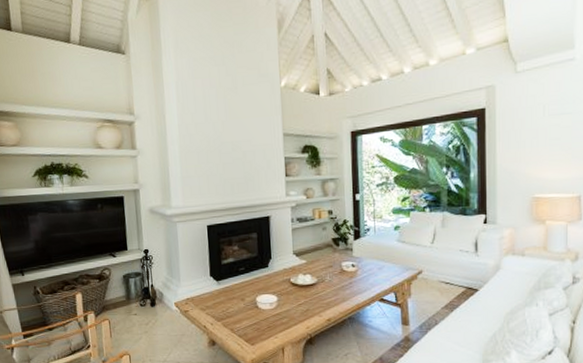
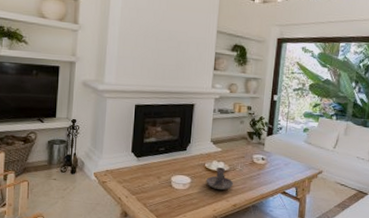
candle holder: none [294,280,325,305] -> present [206,167,234,190]

